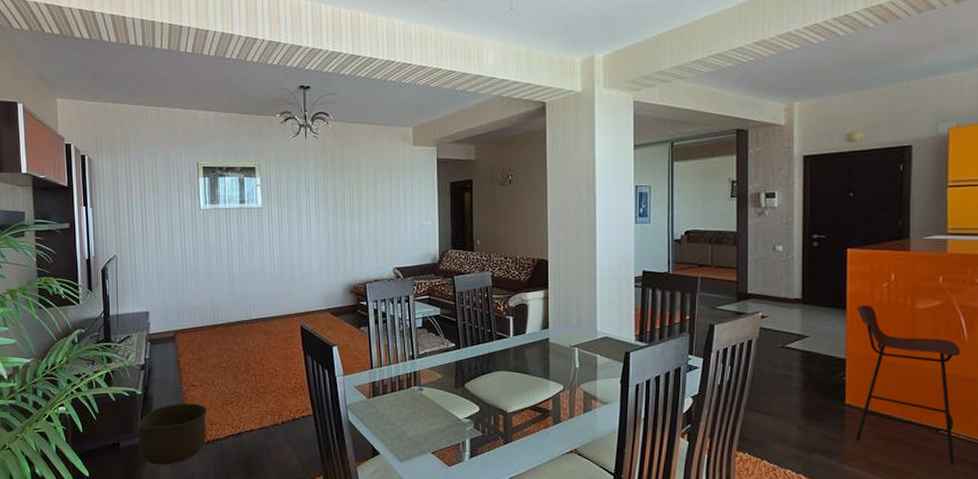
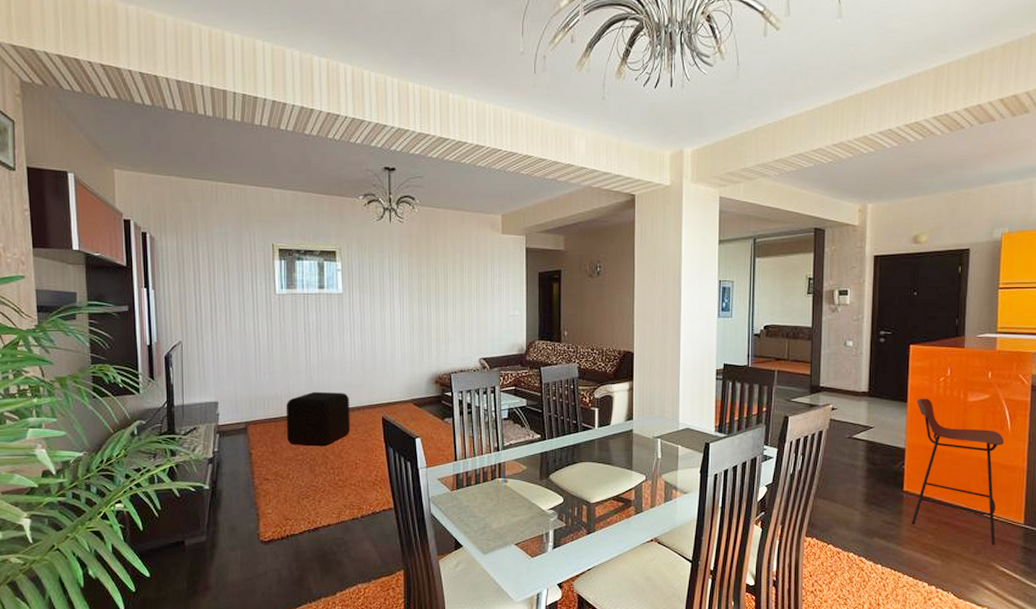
basket: present [138,403,208,465] -> none [205,498,282,563]
cube: none [210,301,271,355] -> present [286,391,350,447]

